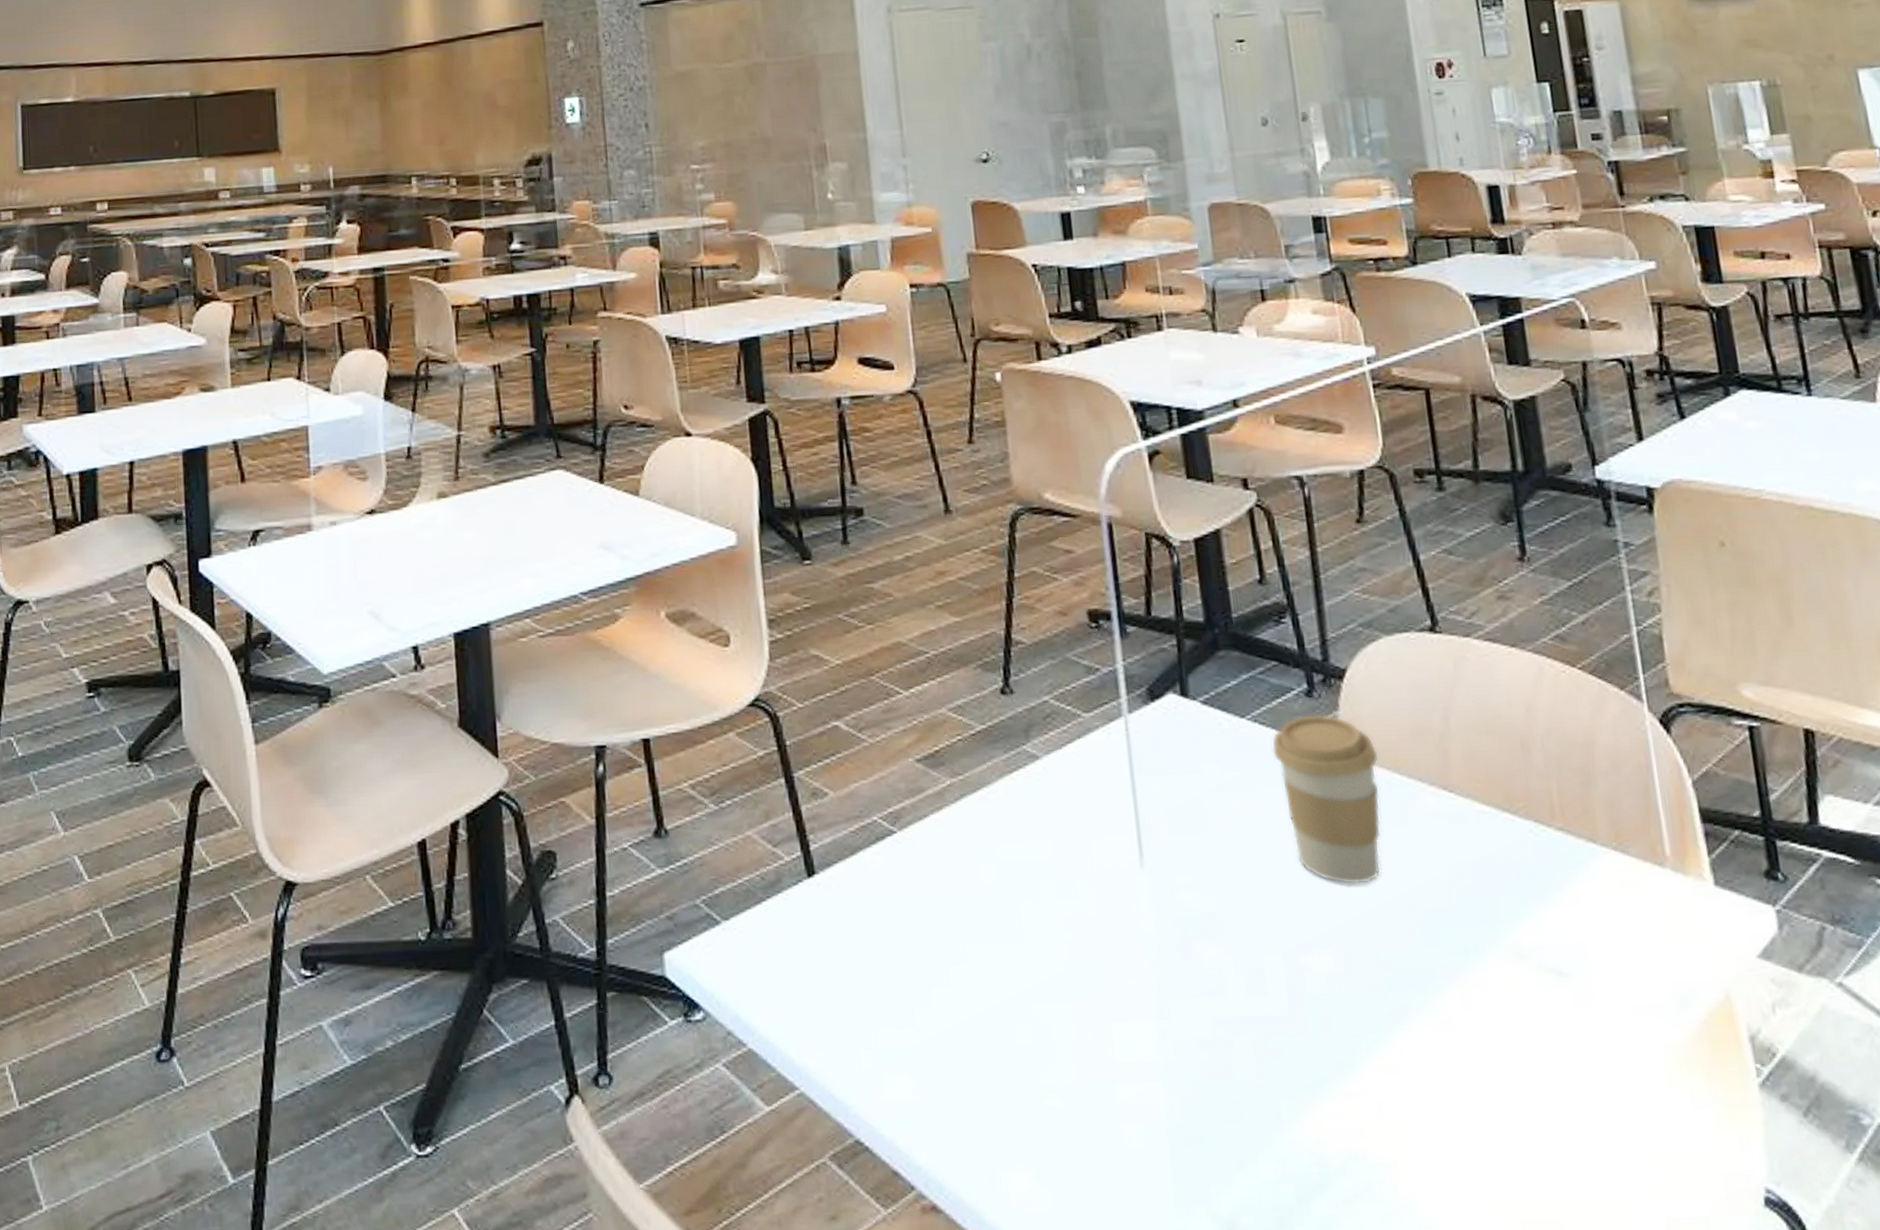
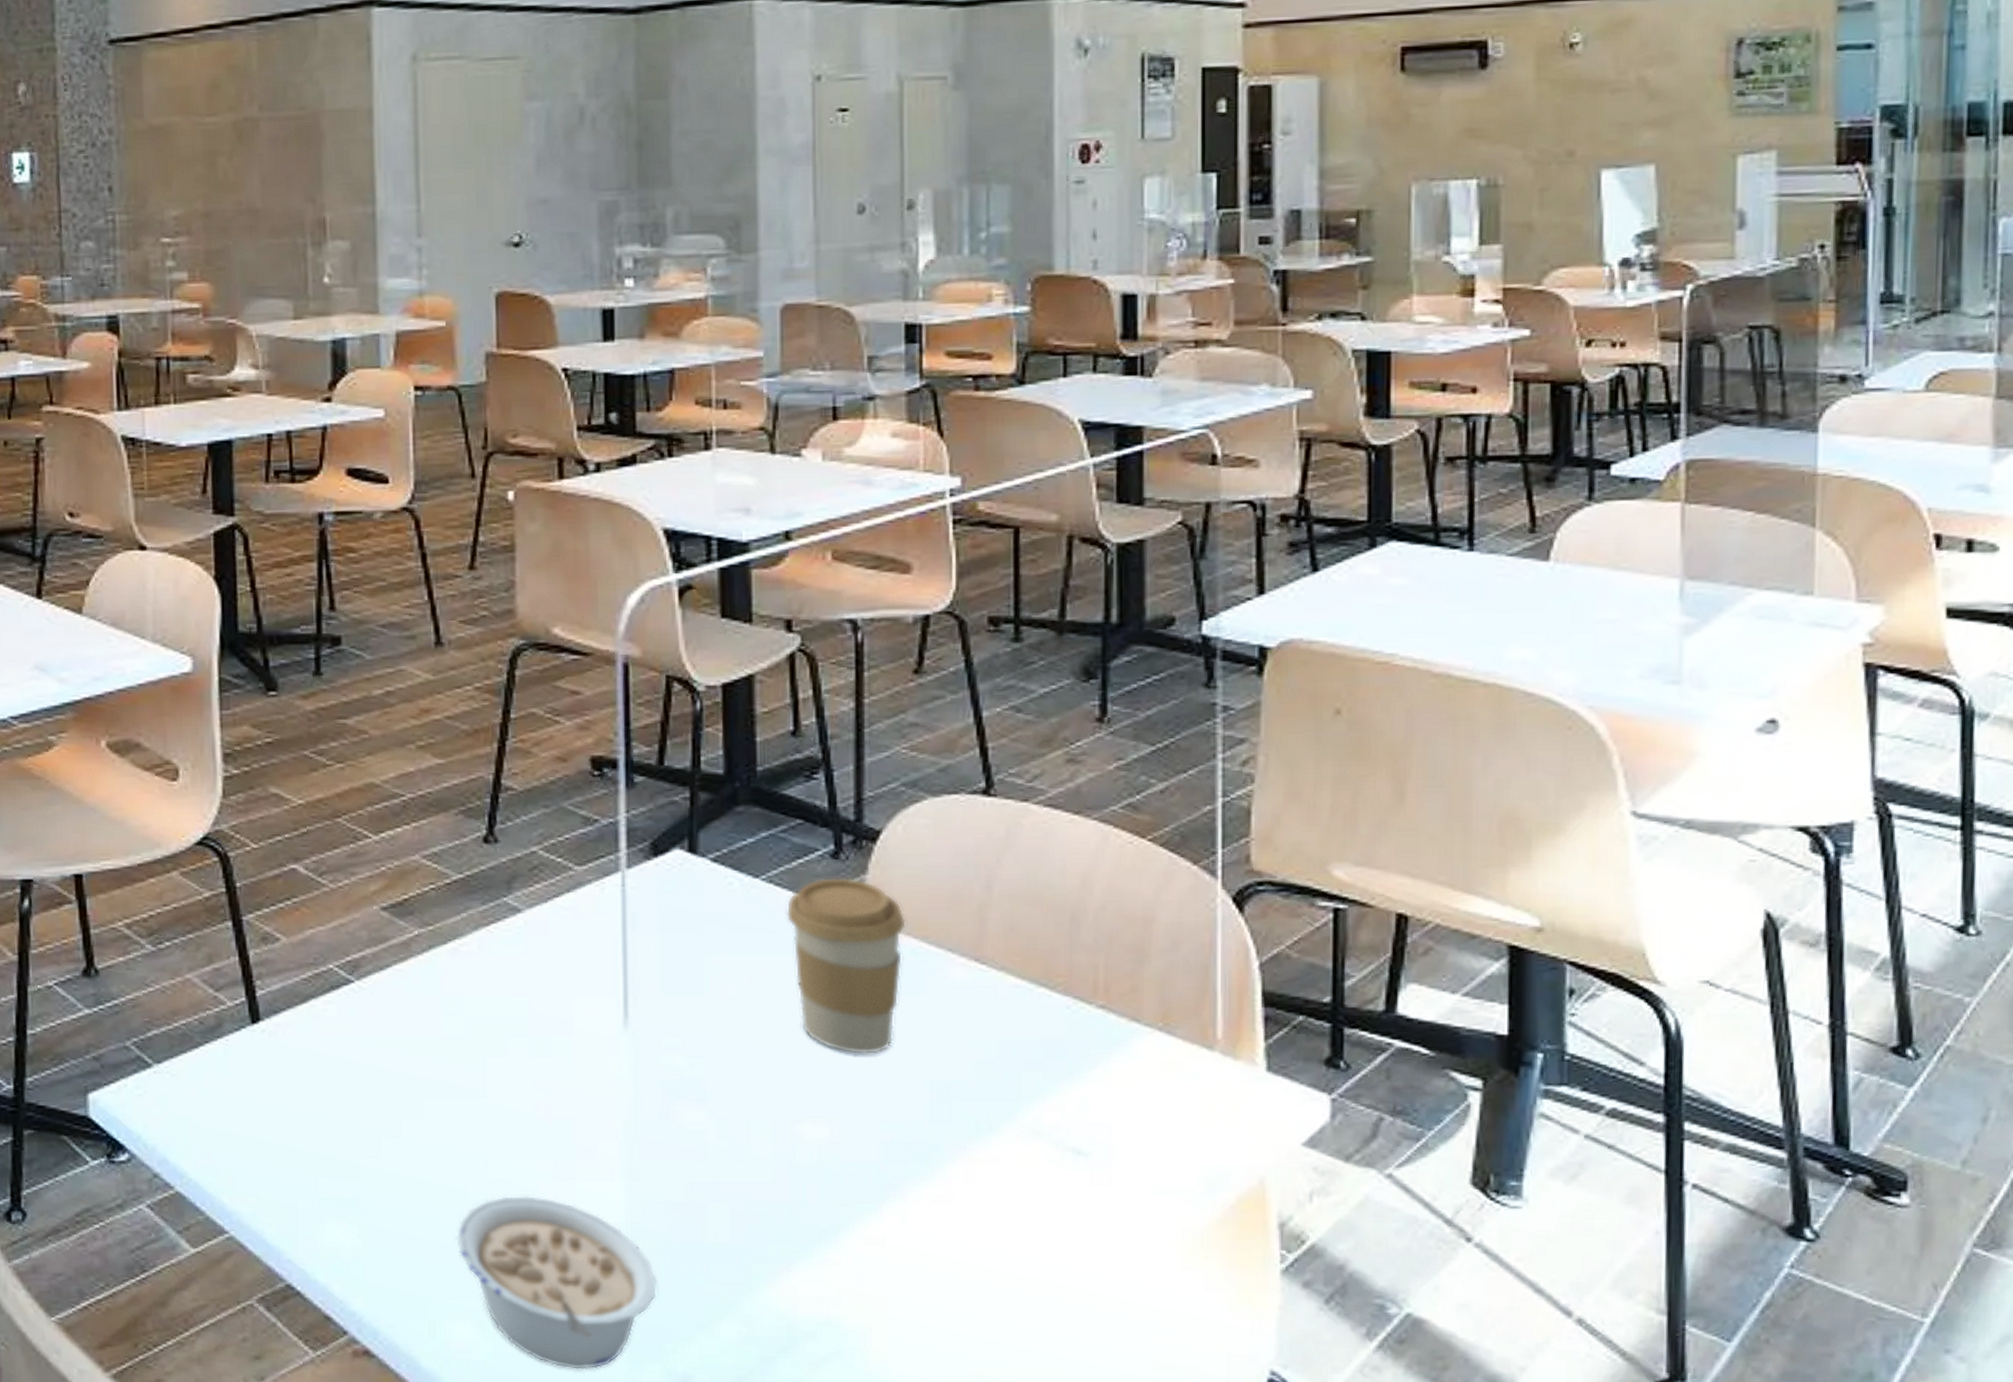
legume: none [1007,1038,1197,1217] -> present [455,1195,658,1370]

